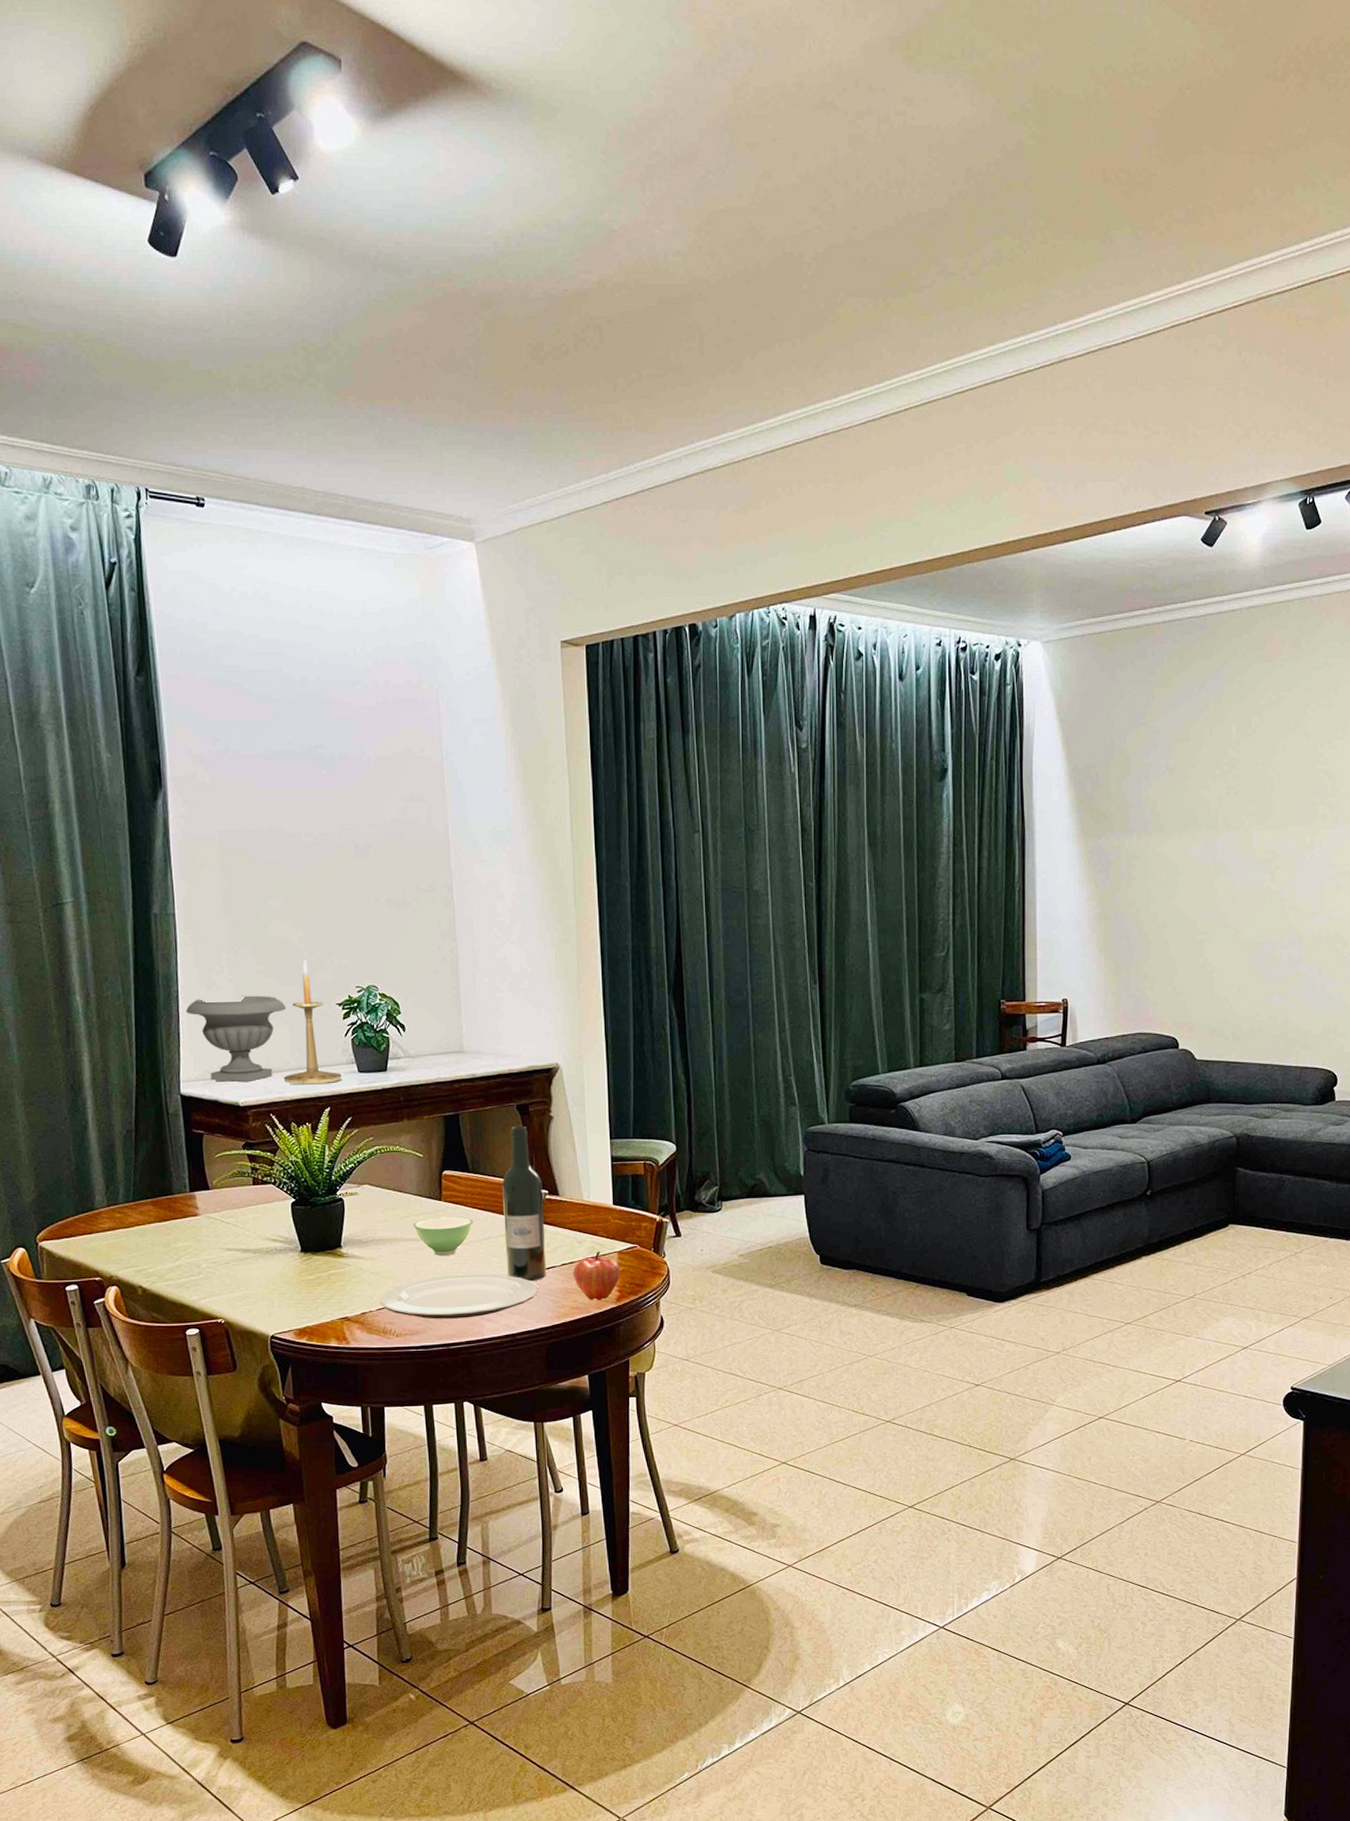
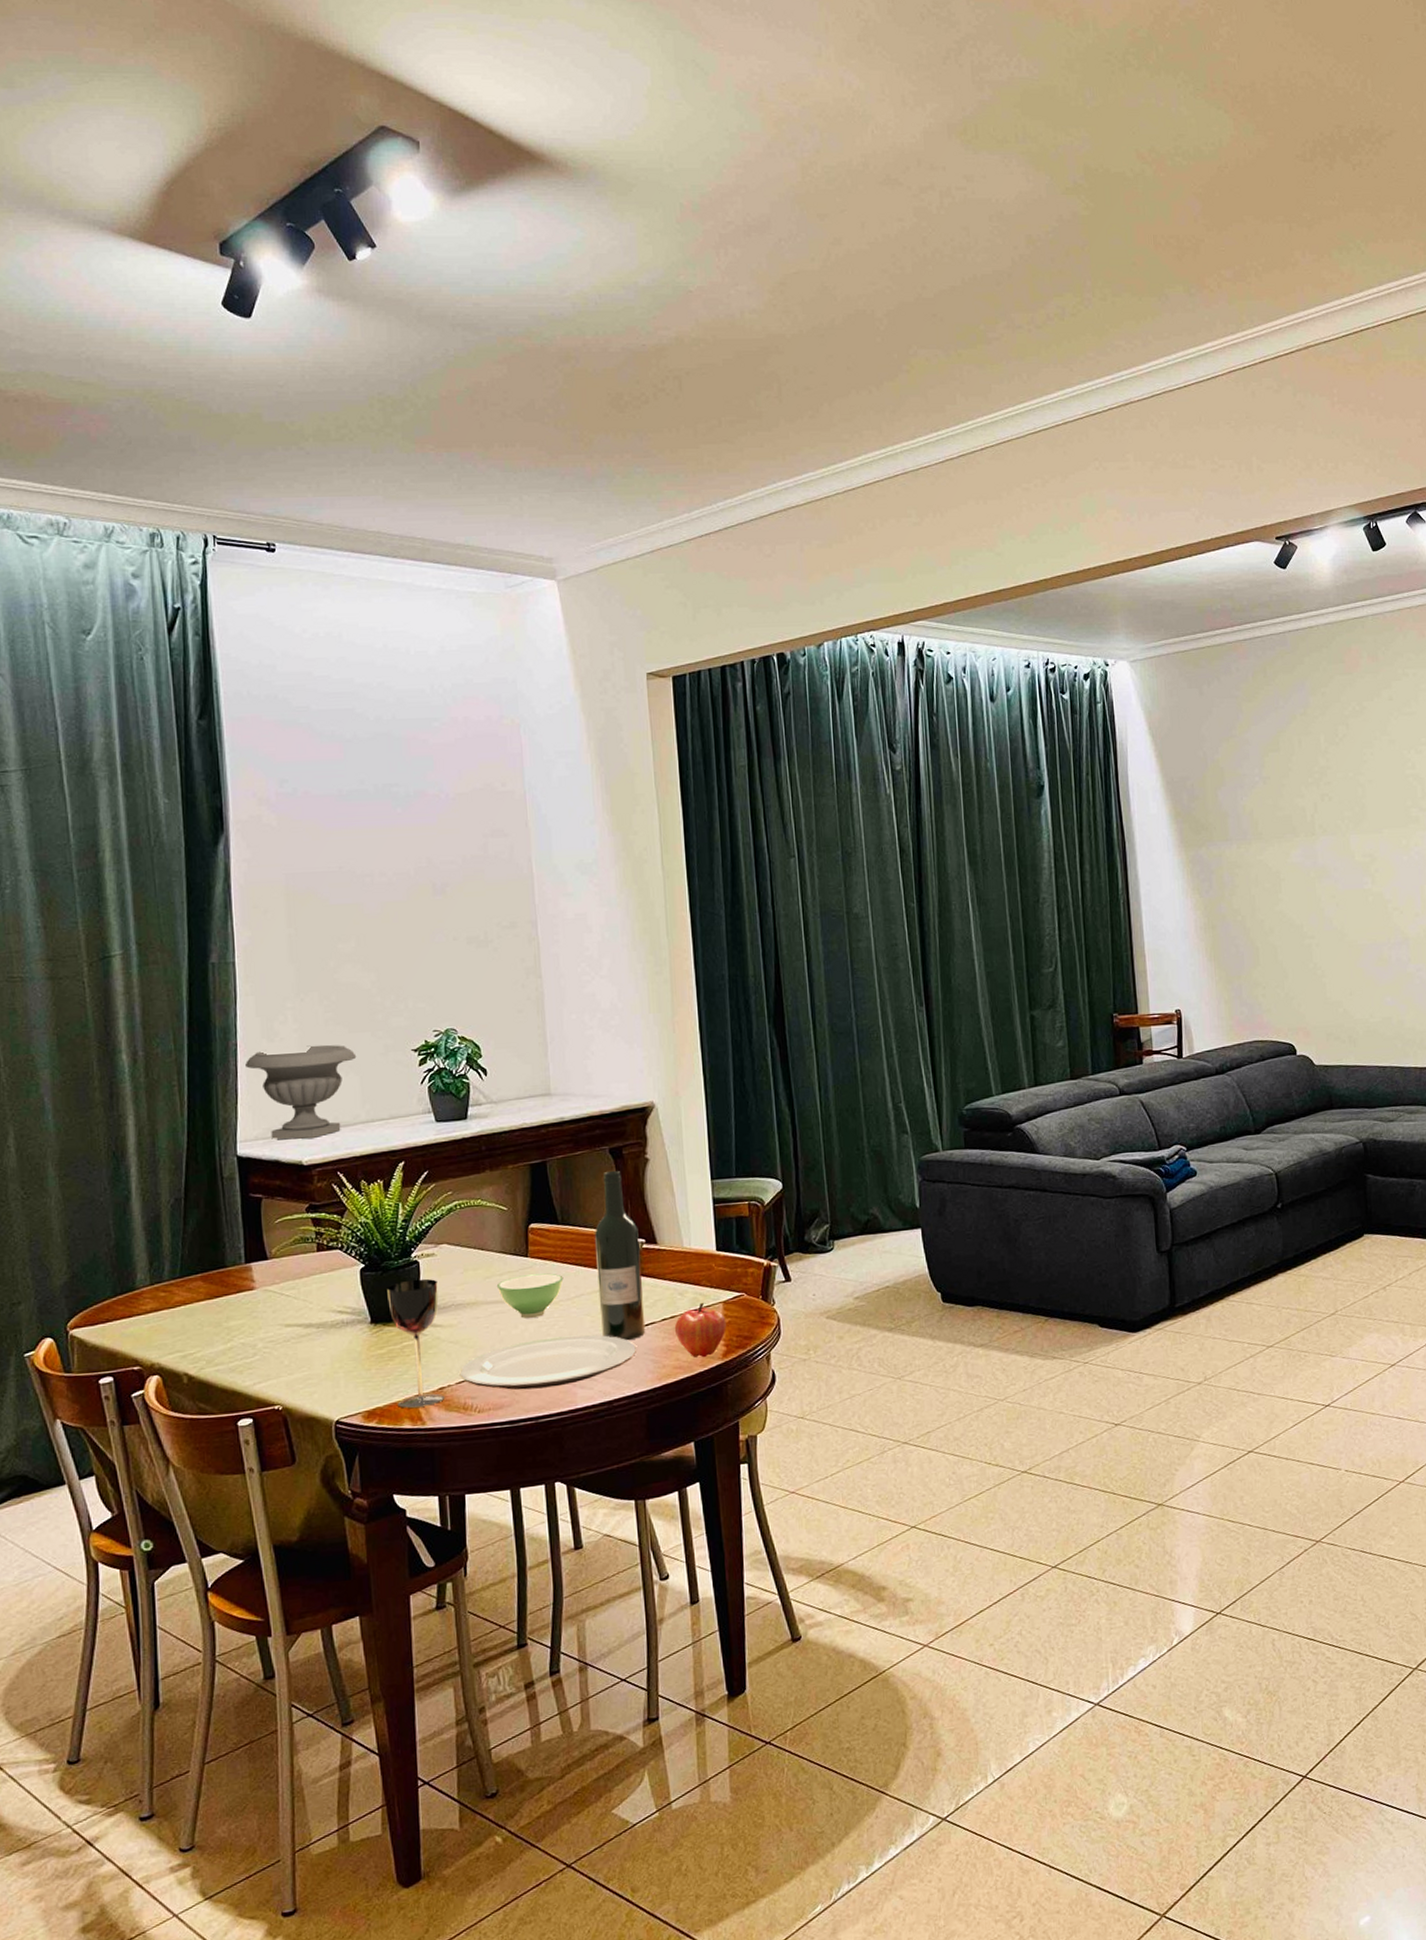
candlestick: present [283,959,342,1085] -> none [352,1004,417,1139]
wineglass: none [315,1215,367,1329] -> present [387,1278,445,1408]

